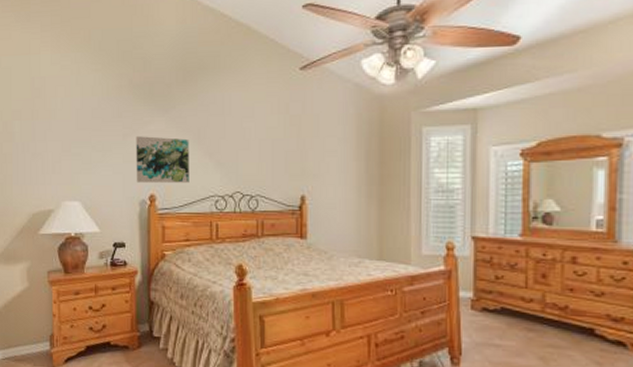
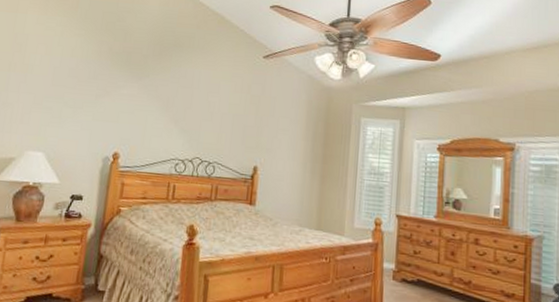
wall art: present [136,136,189,183] -> none [103,98,158,145]

